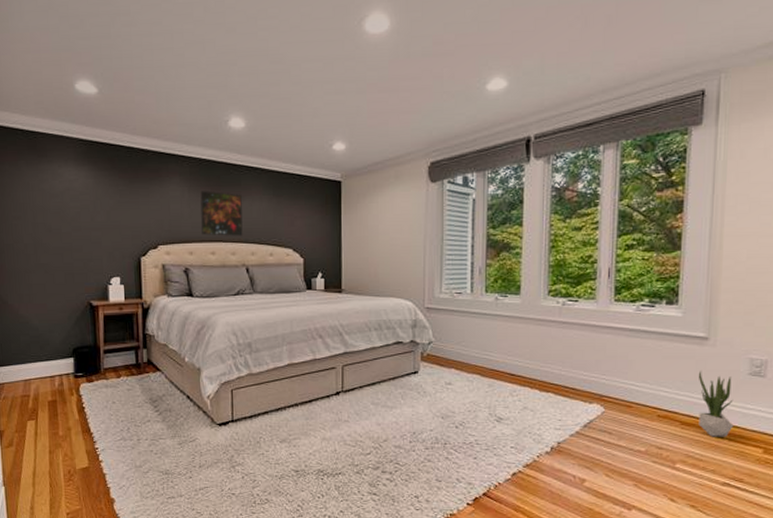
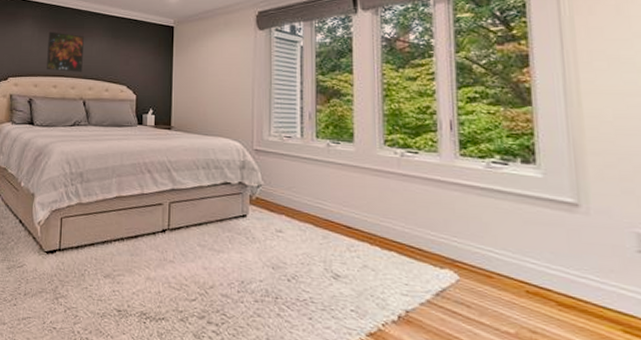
potted plant: present [698,371,734,437] -> none [573,243,628,328]

